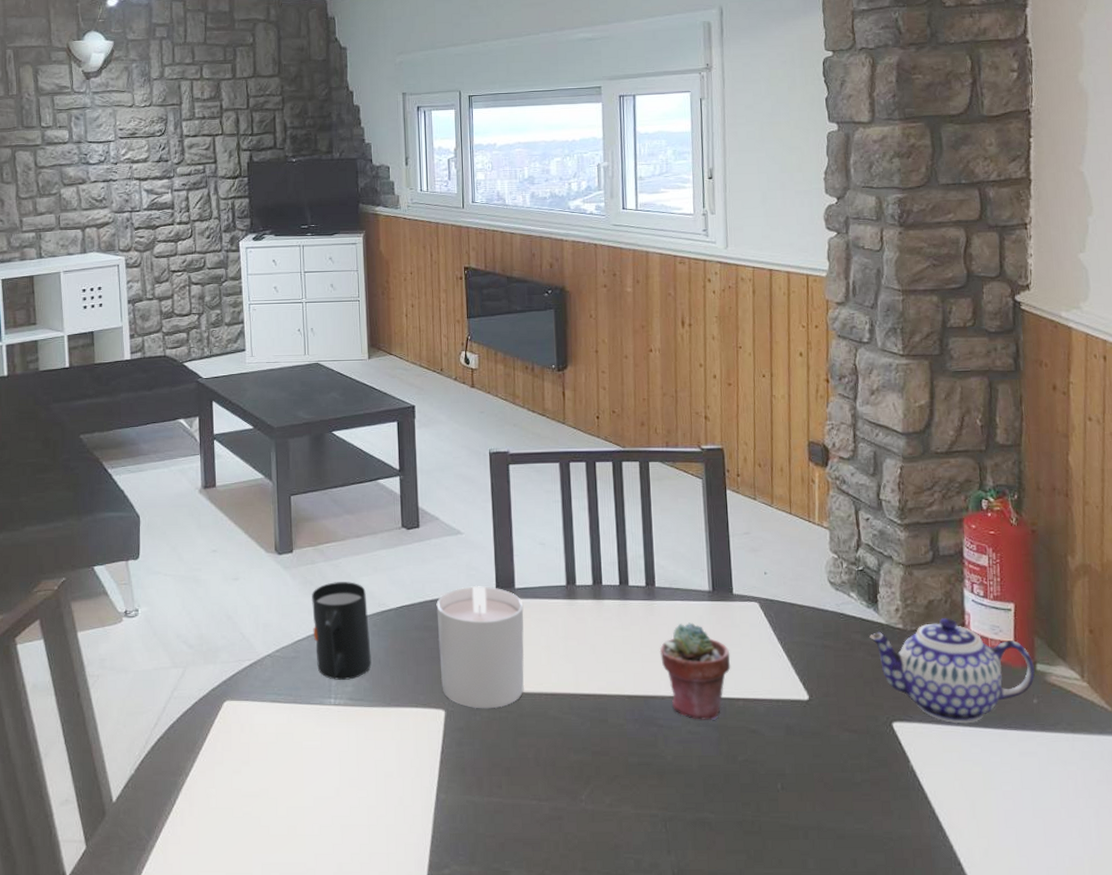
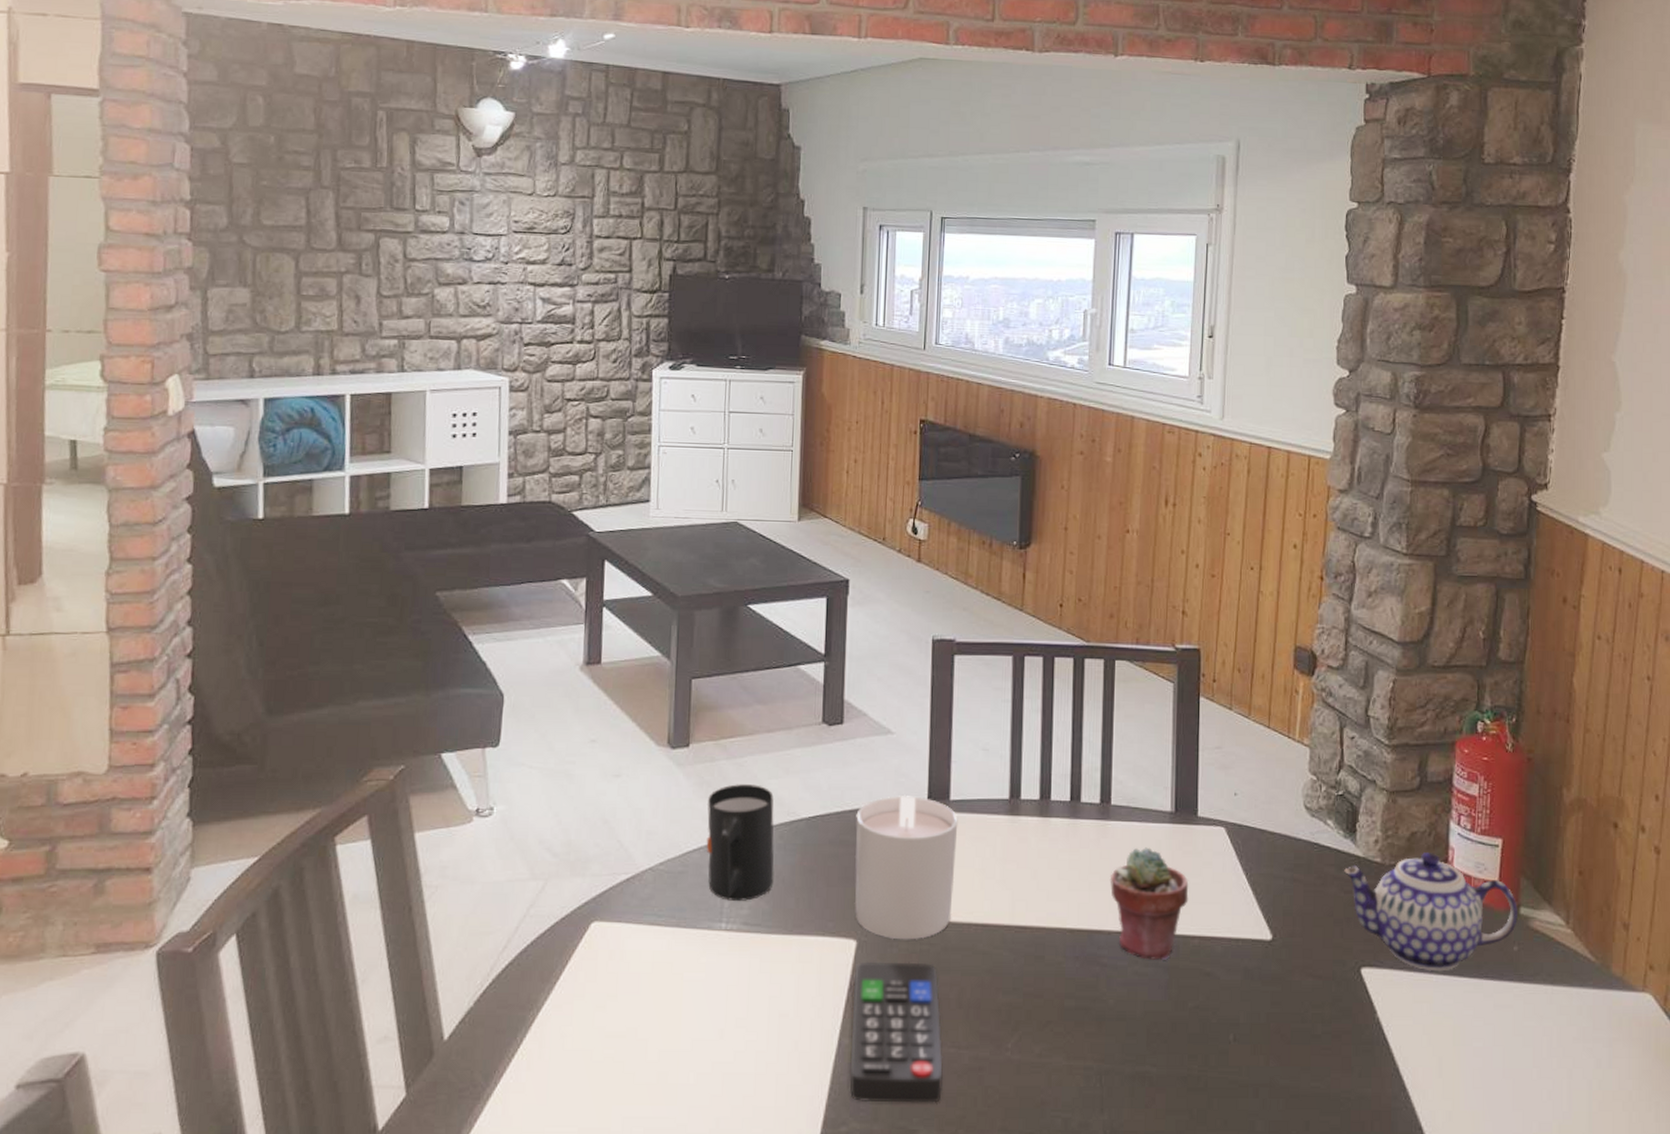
remote control: none [445,727,528,848] -> present [849,961,943,1103]

